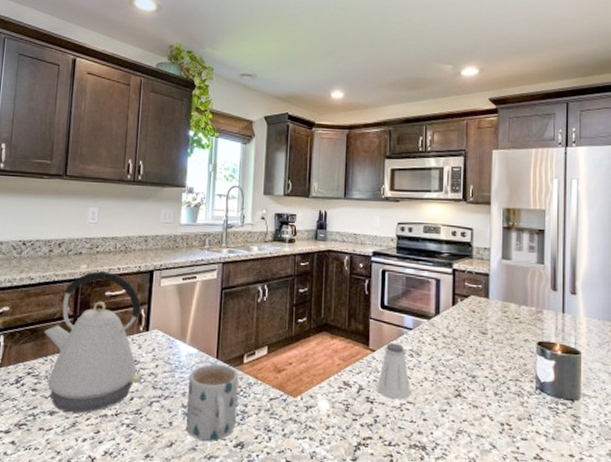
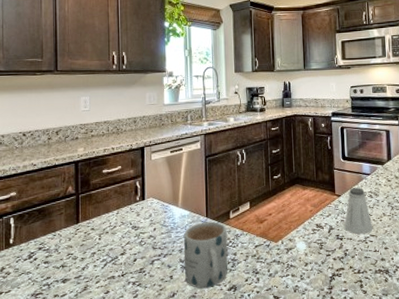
kettle: present [44,270,142,414] -> none [51,151,142,279]

